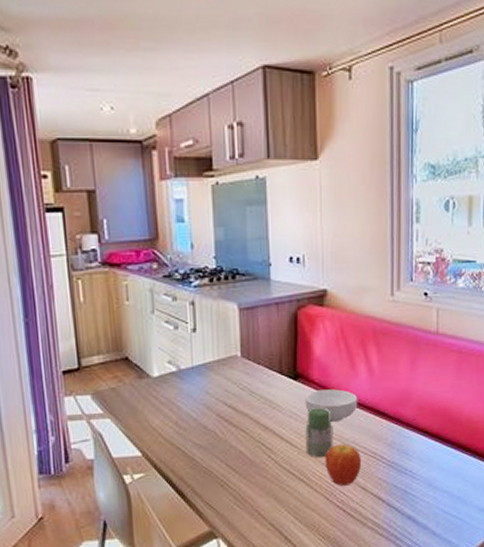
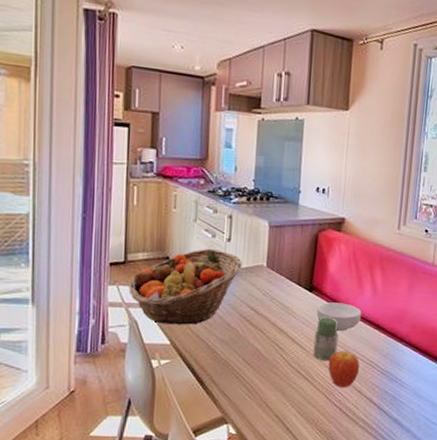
fruit basket: none [87,343,214,434] -> present [128,249,243,325]

